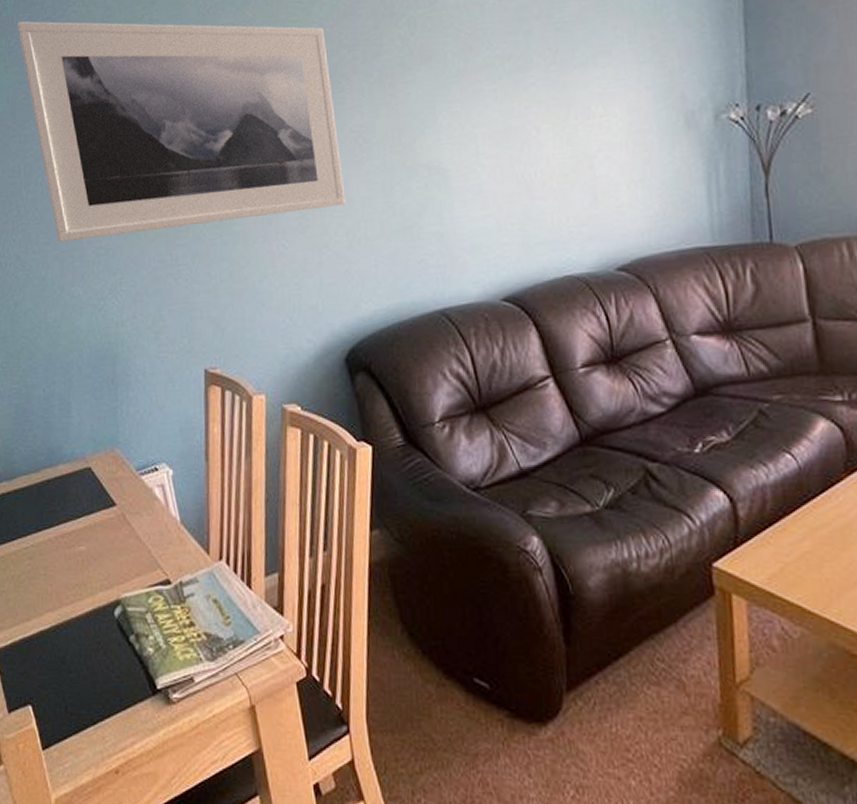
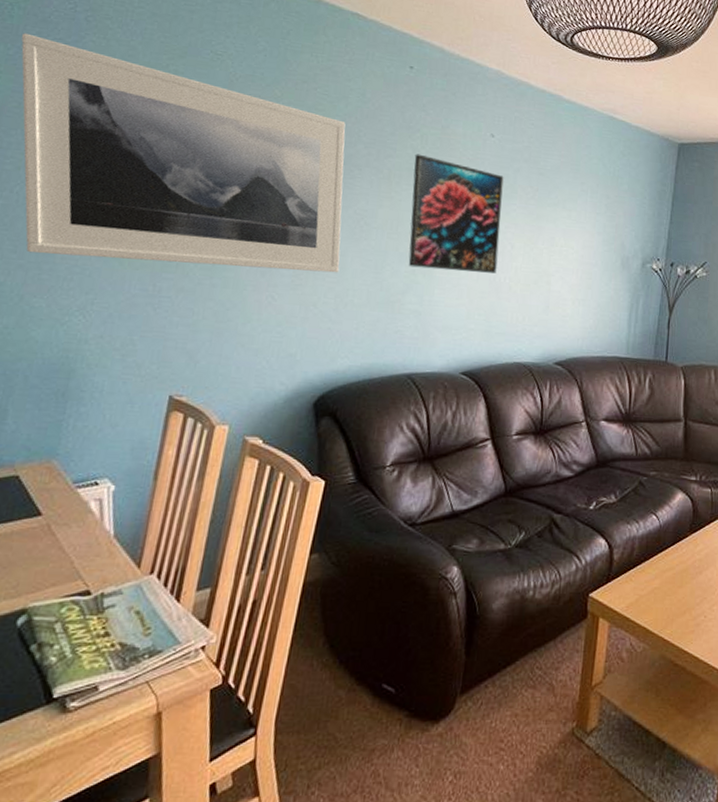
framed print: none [404,42,524,182] -> present [408,154,504,274]

